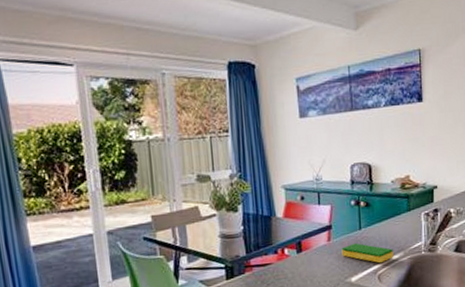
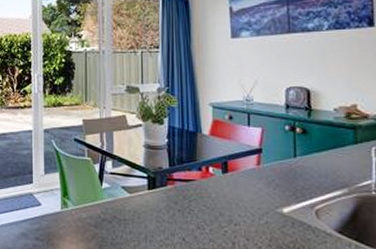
dish sponge: present [341,243,394,264] -> none [272,171,335,198]

